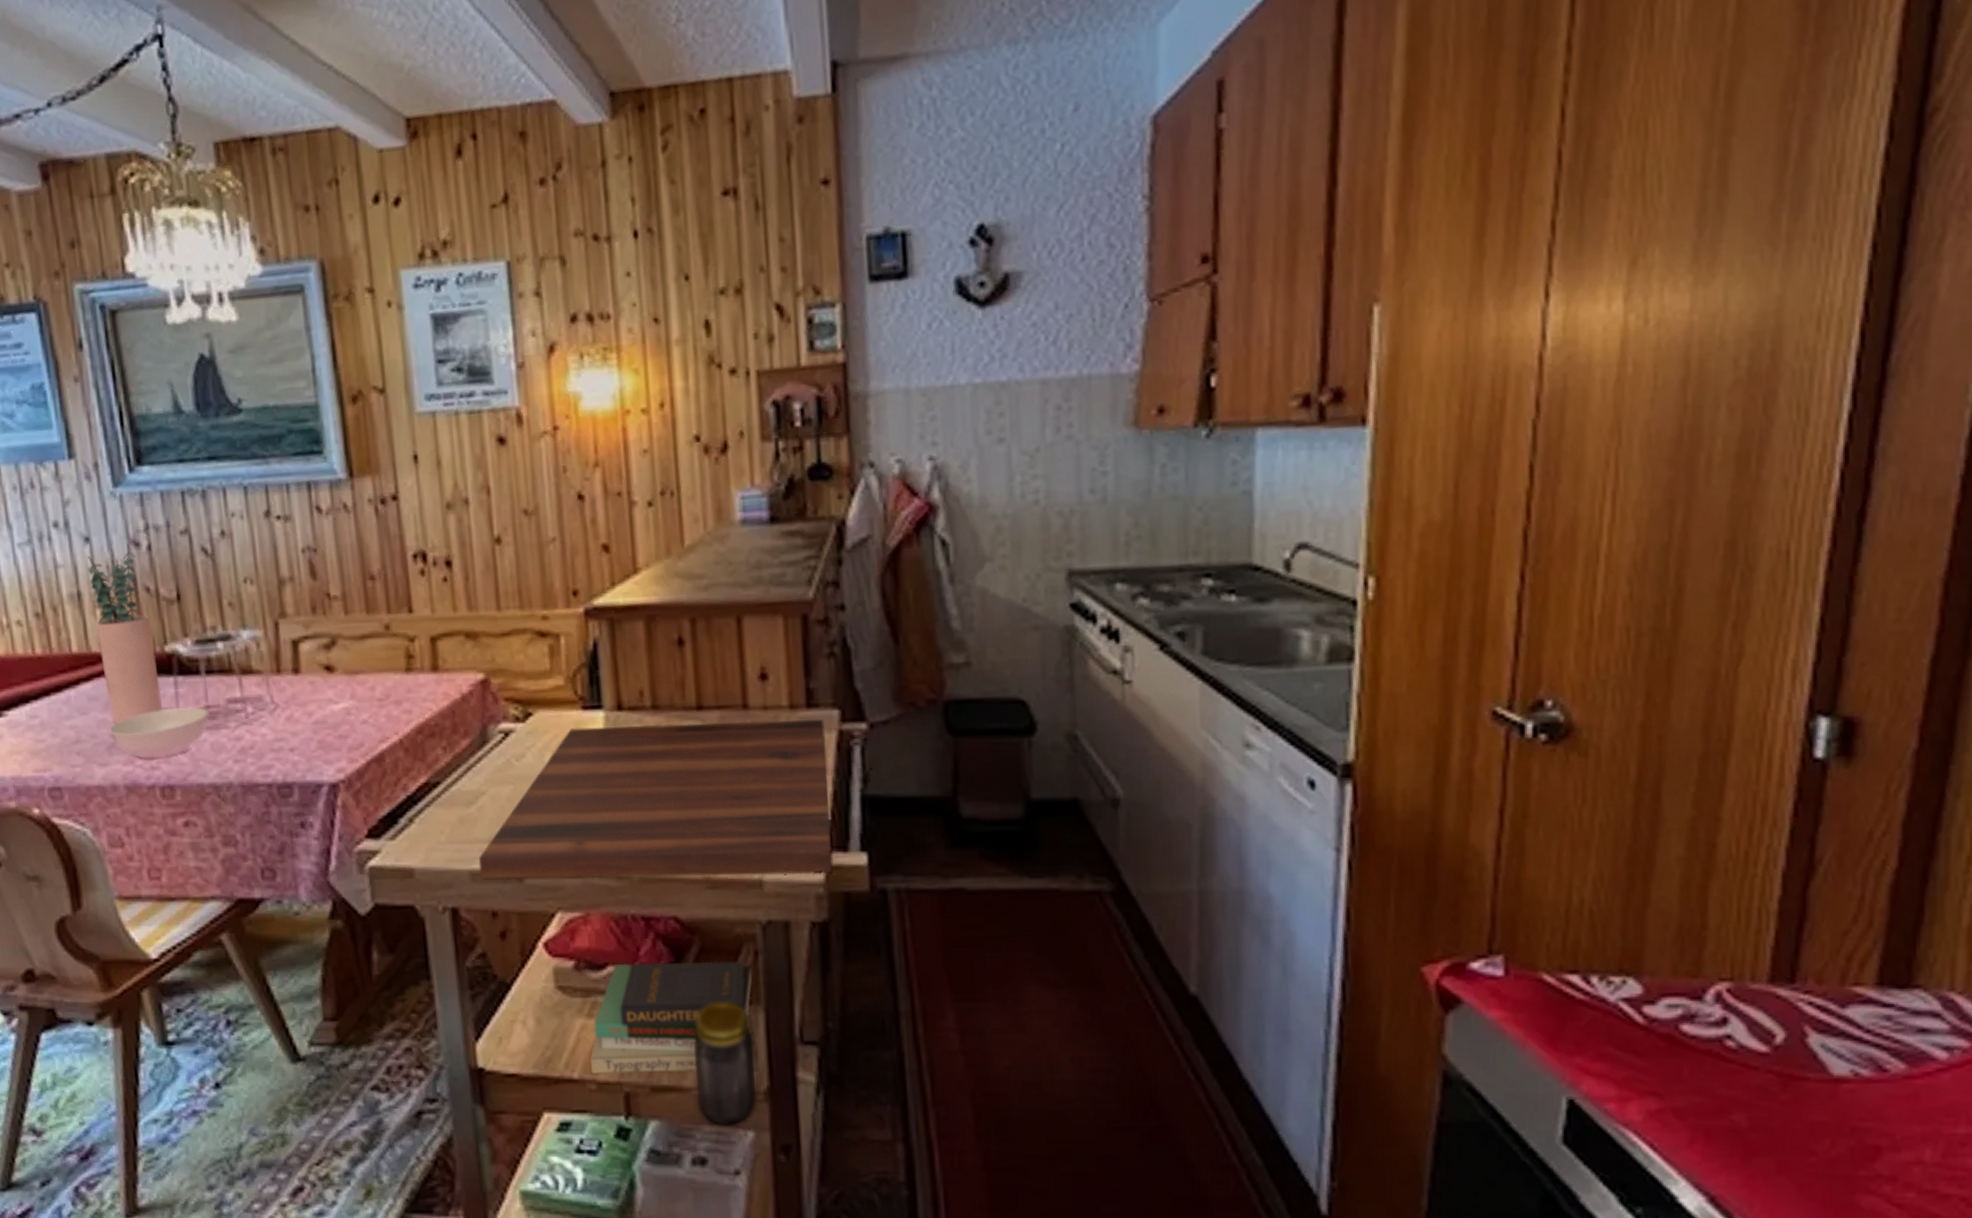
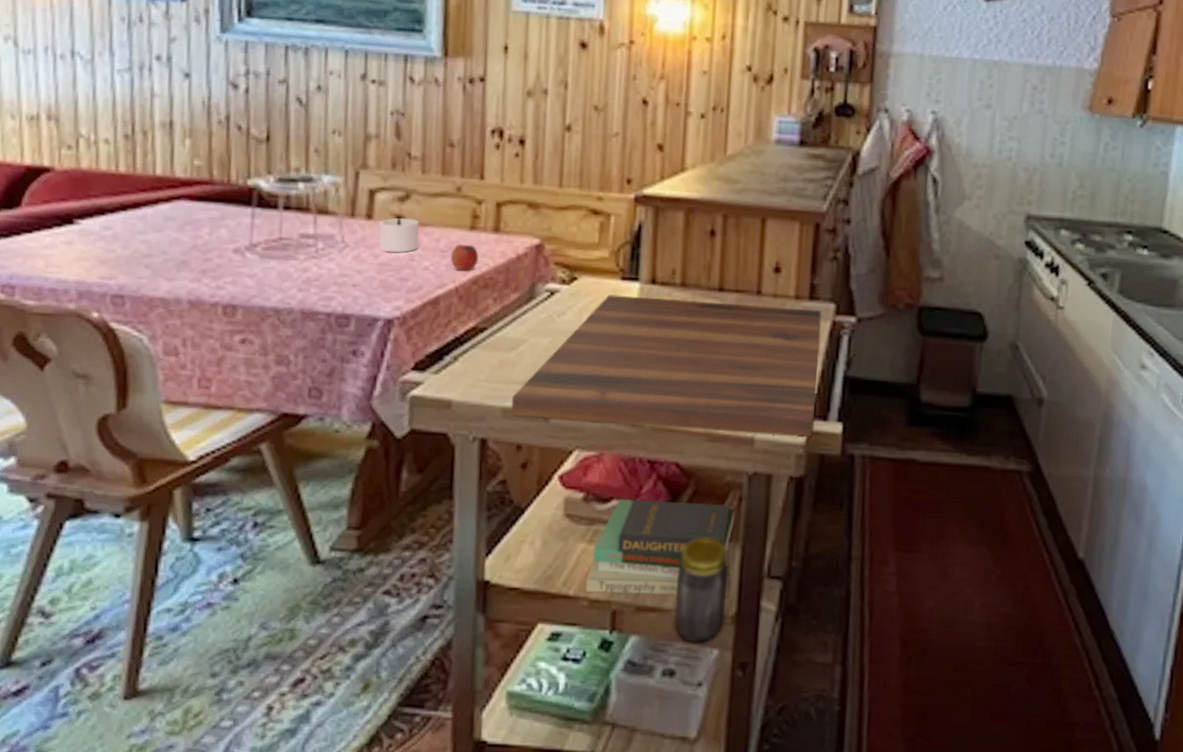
vase: present [88,543,163,723] -> none [183,84,238,243]
bowl: present [108,706,210,760] -> none [179,235,281,280]
candle: none [307,667,354,709] -> present [378,217,420,253]
fruit: none [388,690,420,720] -> present [450,244,479,271]

